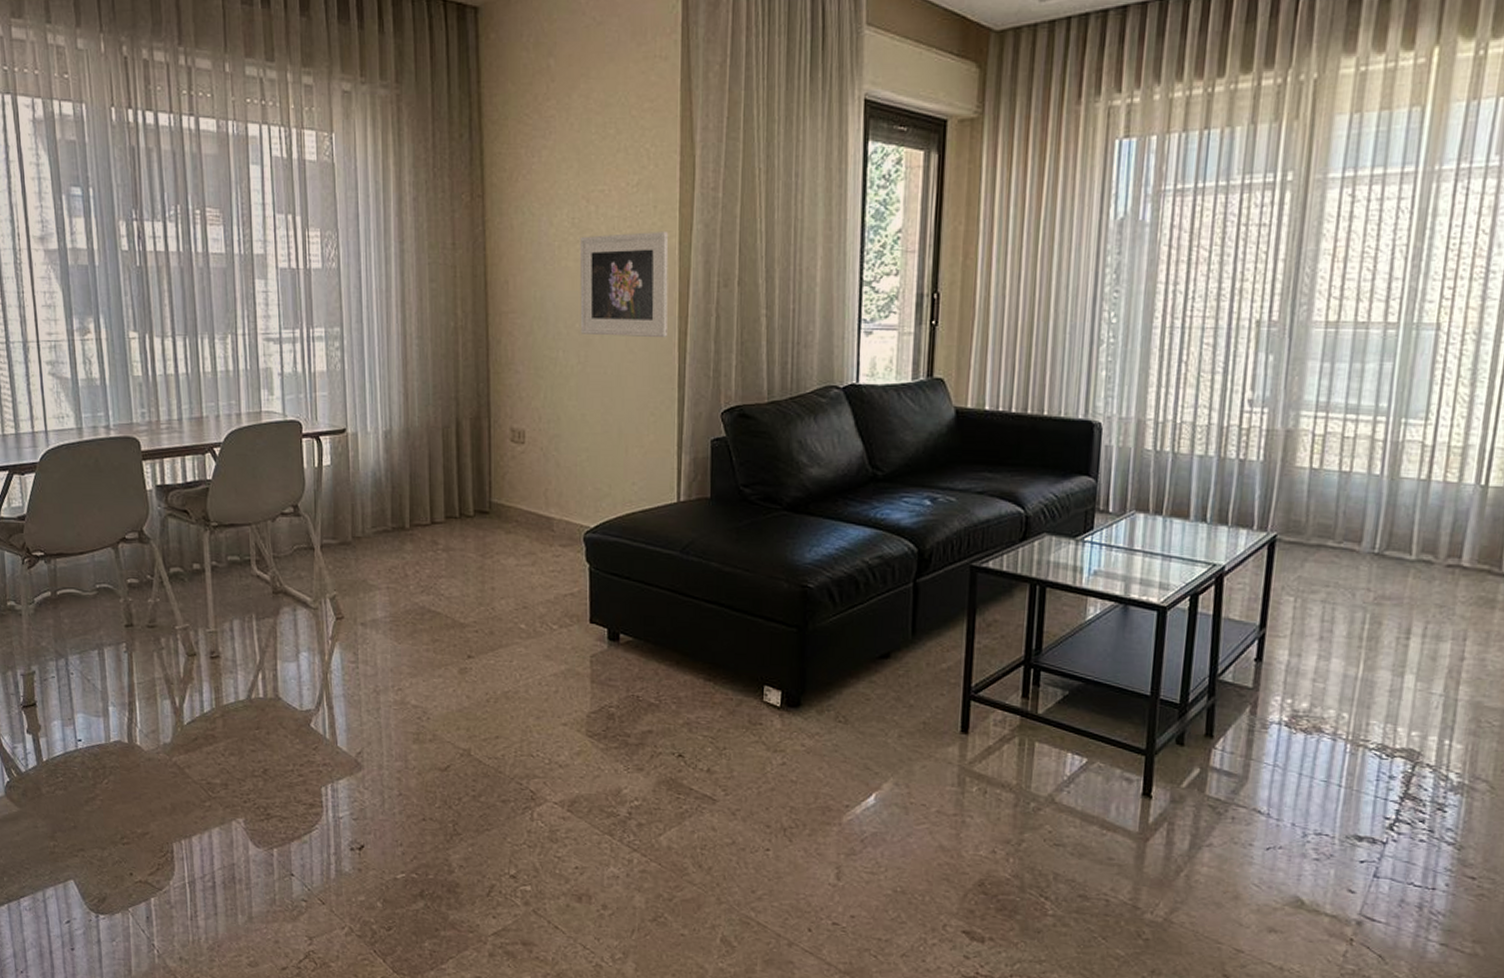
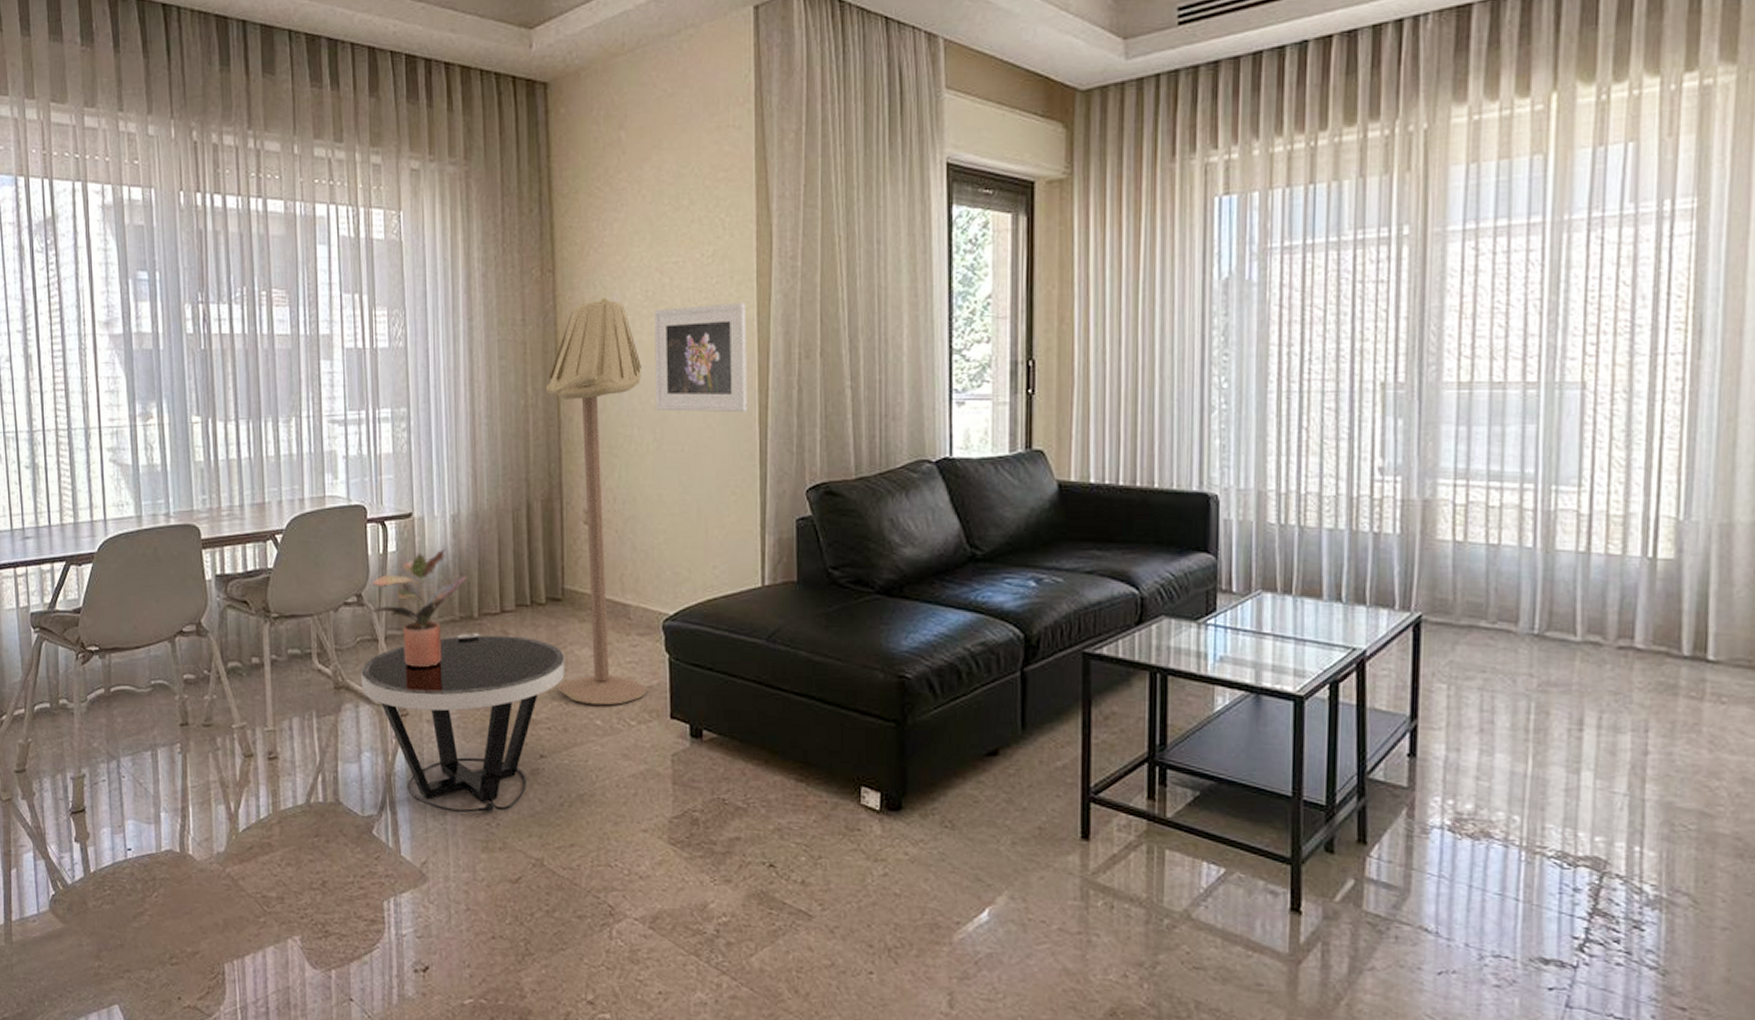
side table: none [298,542,491,708] -> present [361,633,564,813]
potted plant: none [307,463,399,574] -> present [371,548,468,668]
floor lamp: none [474,224,569,611] -> present [545,297,648,706]

